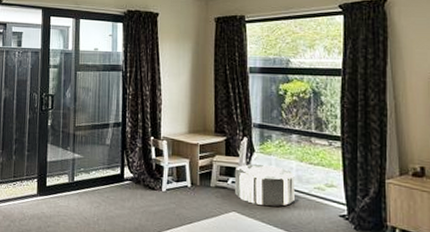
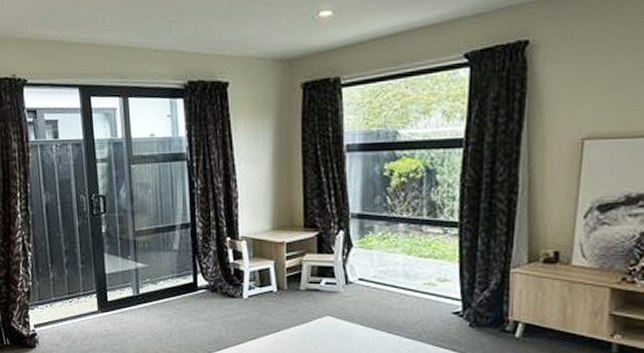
pouf: present [234,164,295,207] -> none [328,262,401,308]

